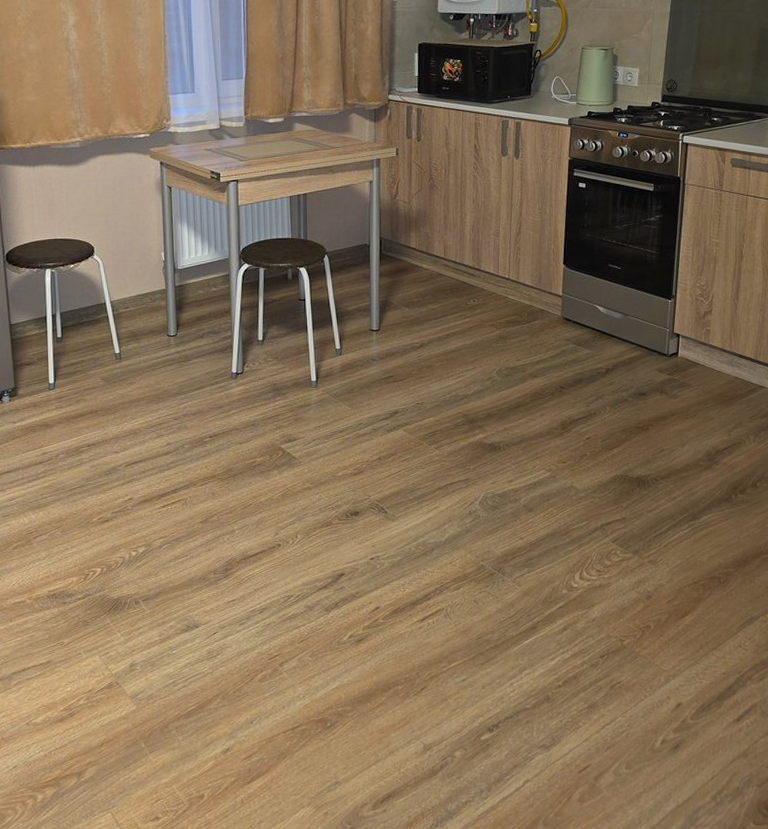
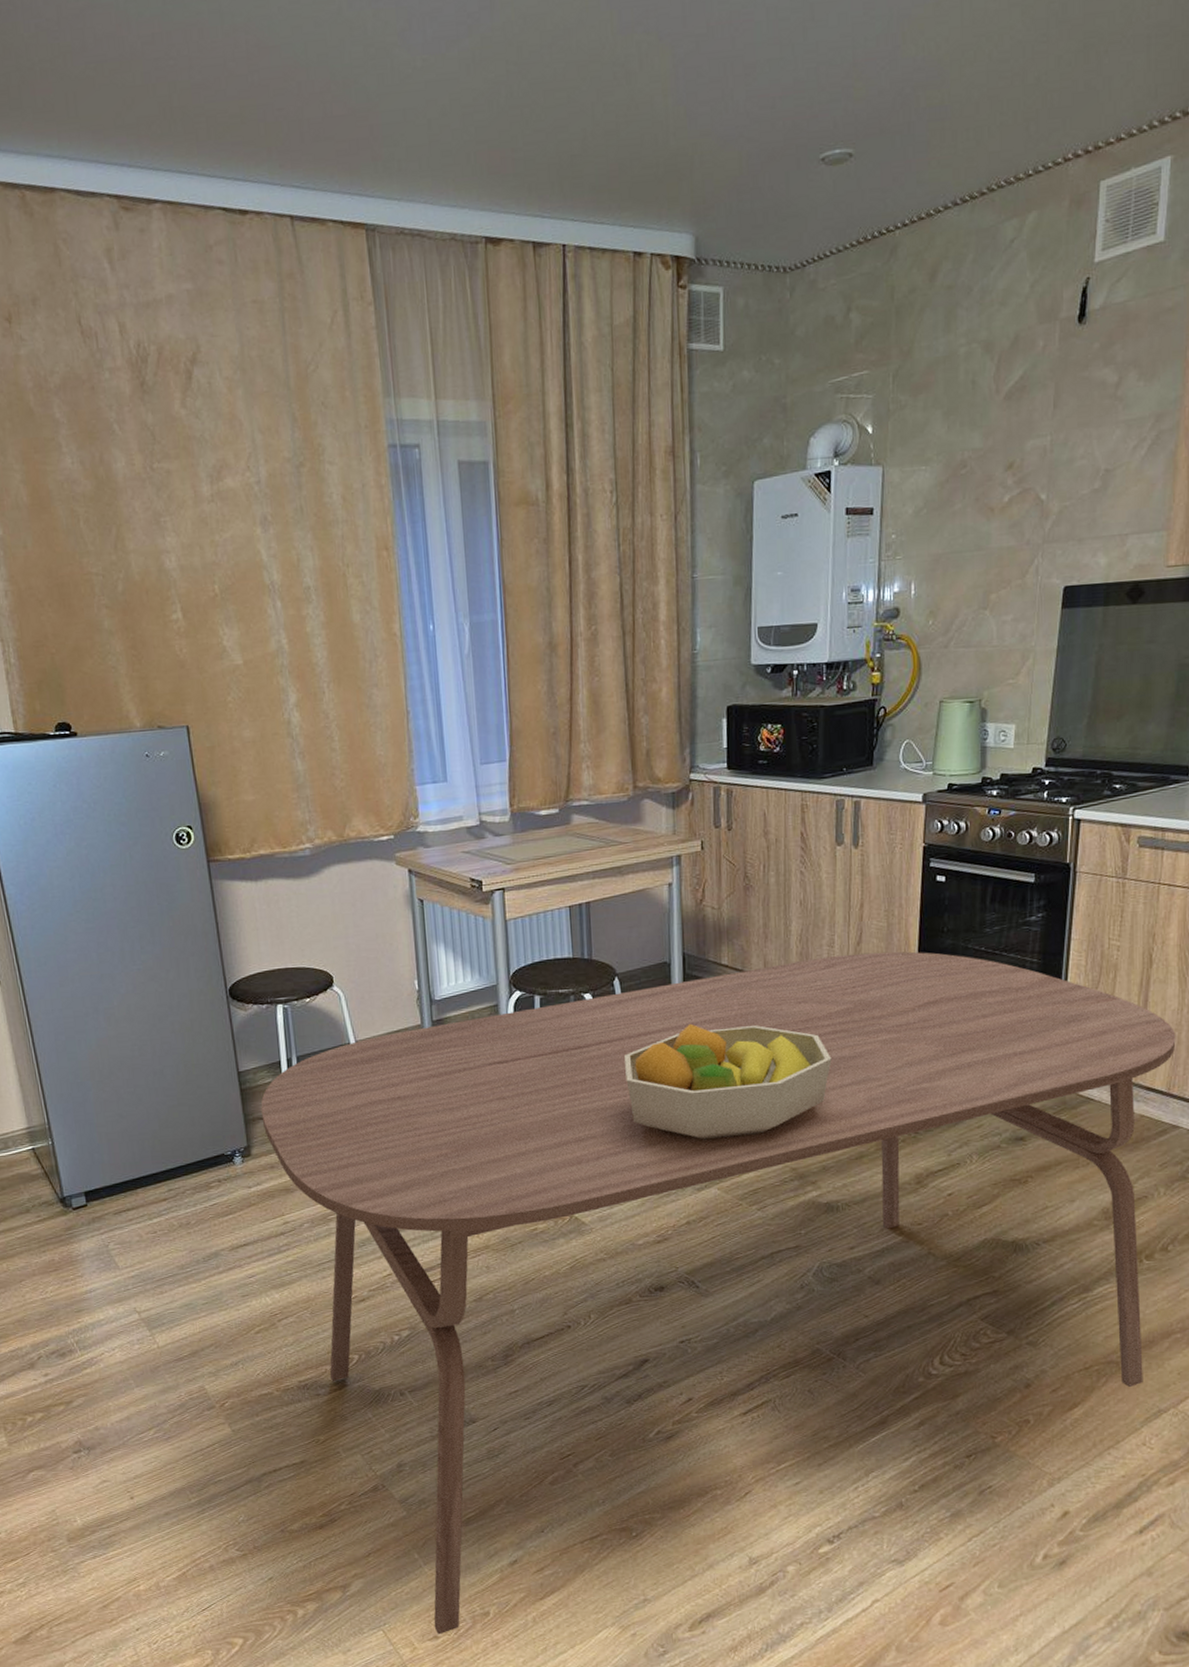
dining table: none [28,241,761,816] -> present [260,951,1176,1635]
fruit bowl: none [330,294,496,390] -> present [623,1023,832,1140]

